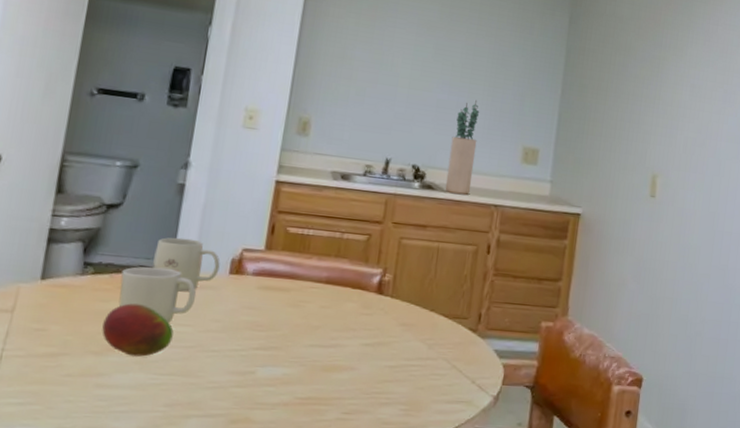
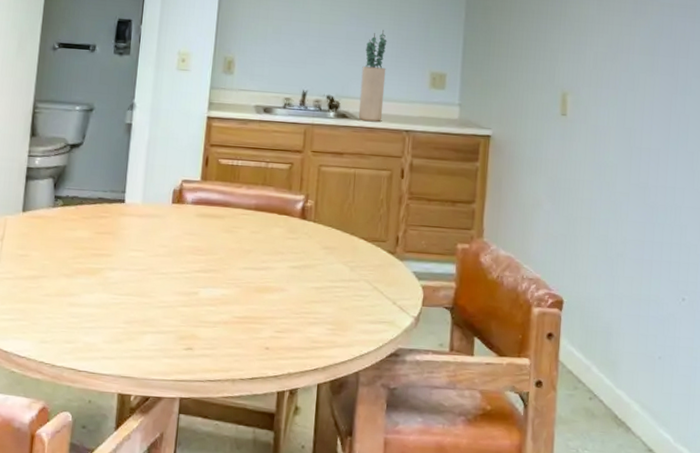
fruit: present [102,303,174,357] -> none [71,231,129,279]
mug: present [118,266,197,323] -> none [83,198,146,248]
mug: present [152,237,220,292] -> none [109,171,164,221]

